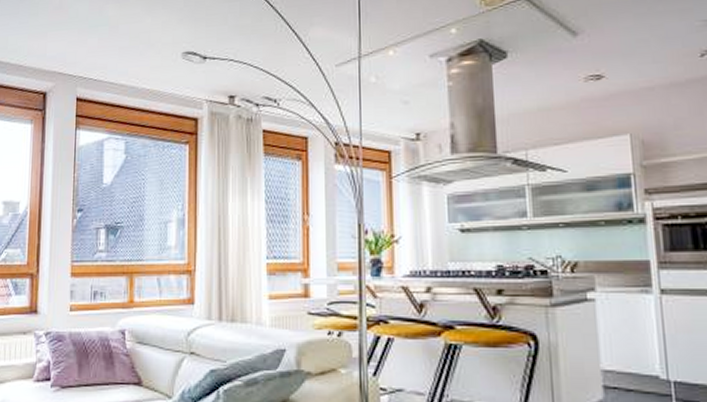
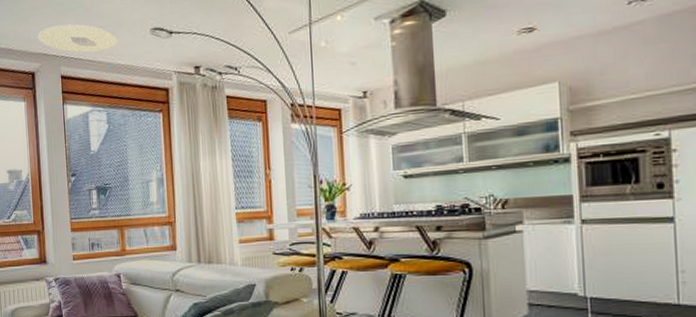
ceiling light: none [54,42,145,75] -> present [37,24,118,53]

